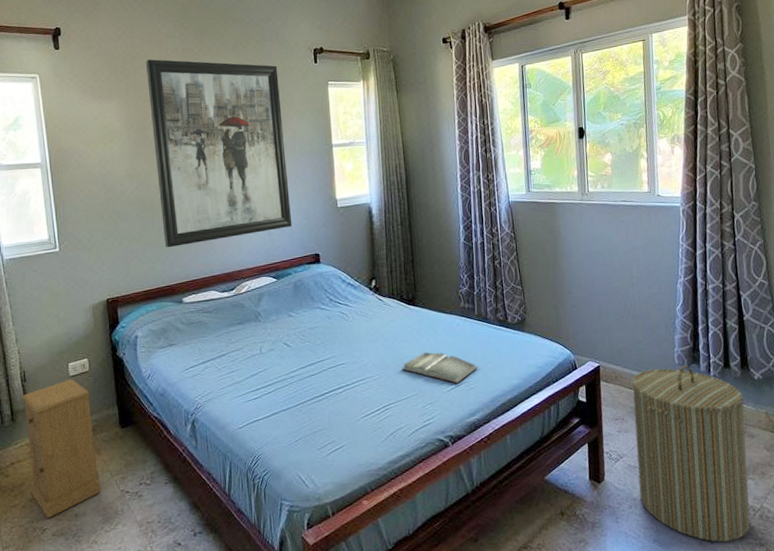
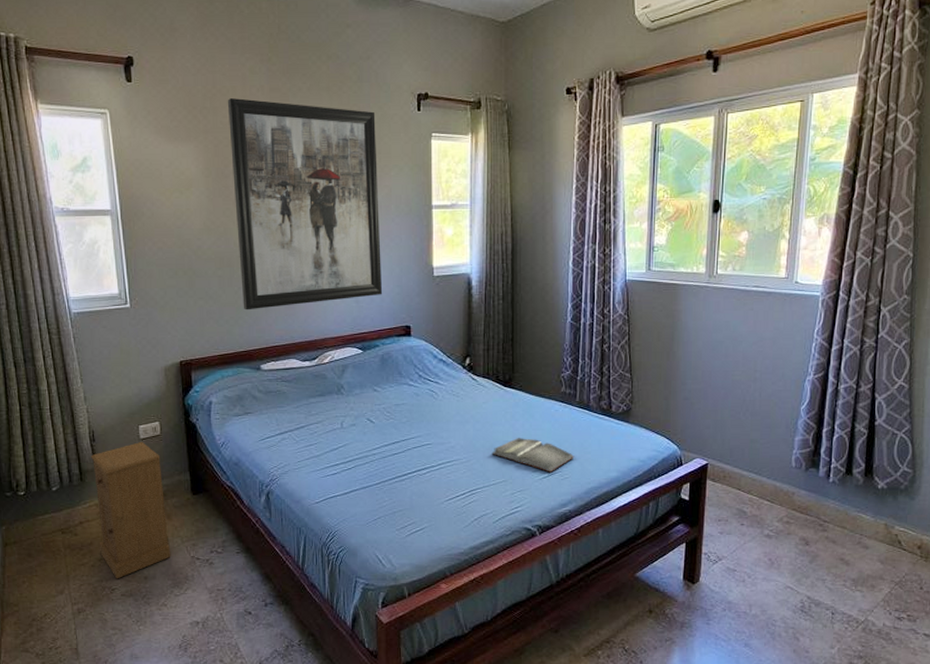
laundry hamper: present [632,365,750,542] -> none [736,469,863,652]

